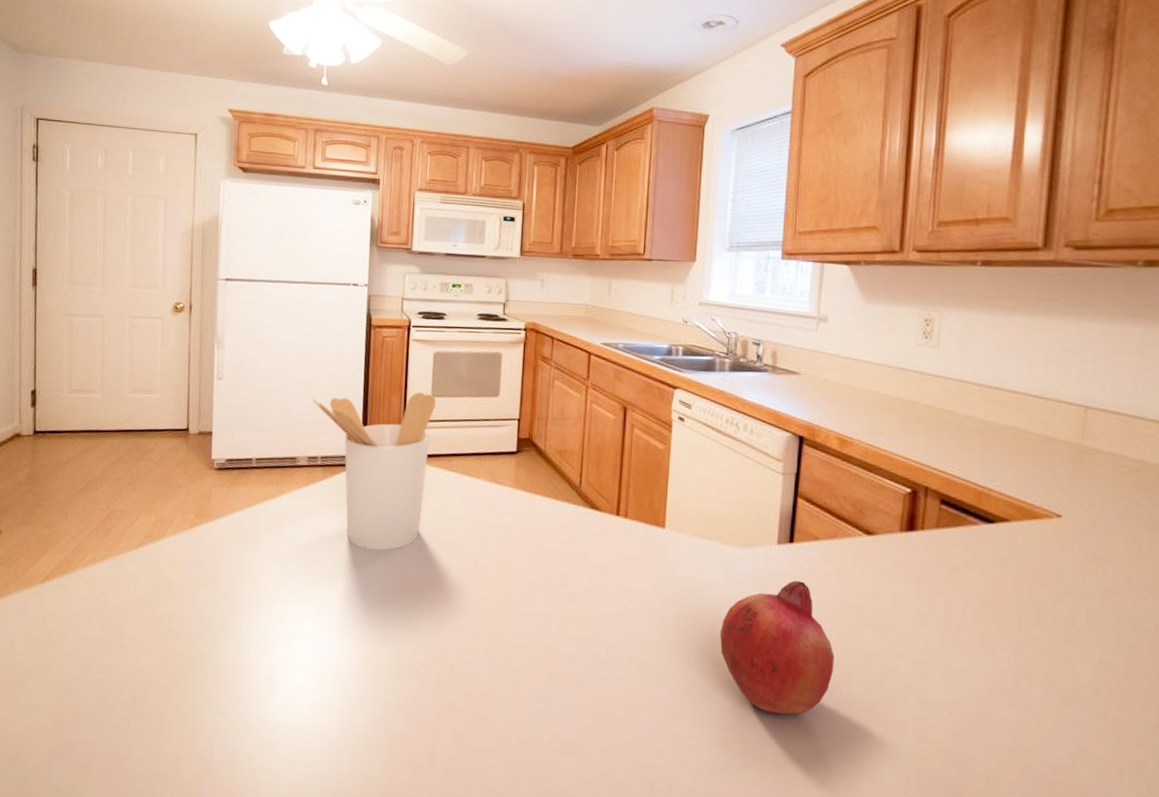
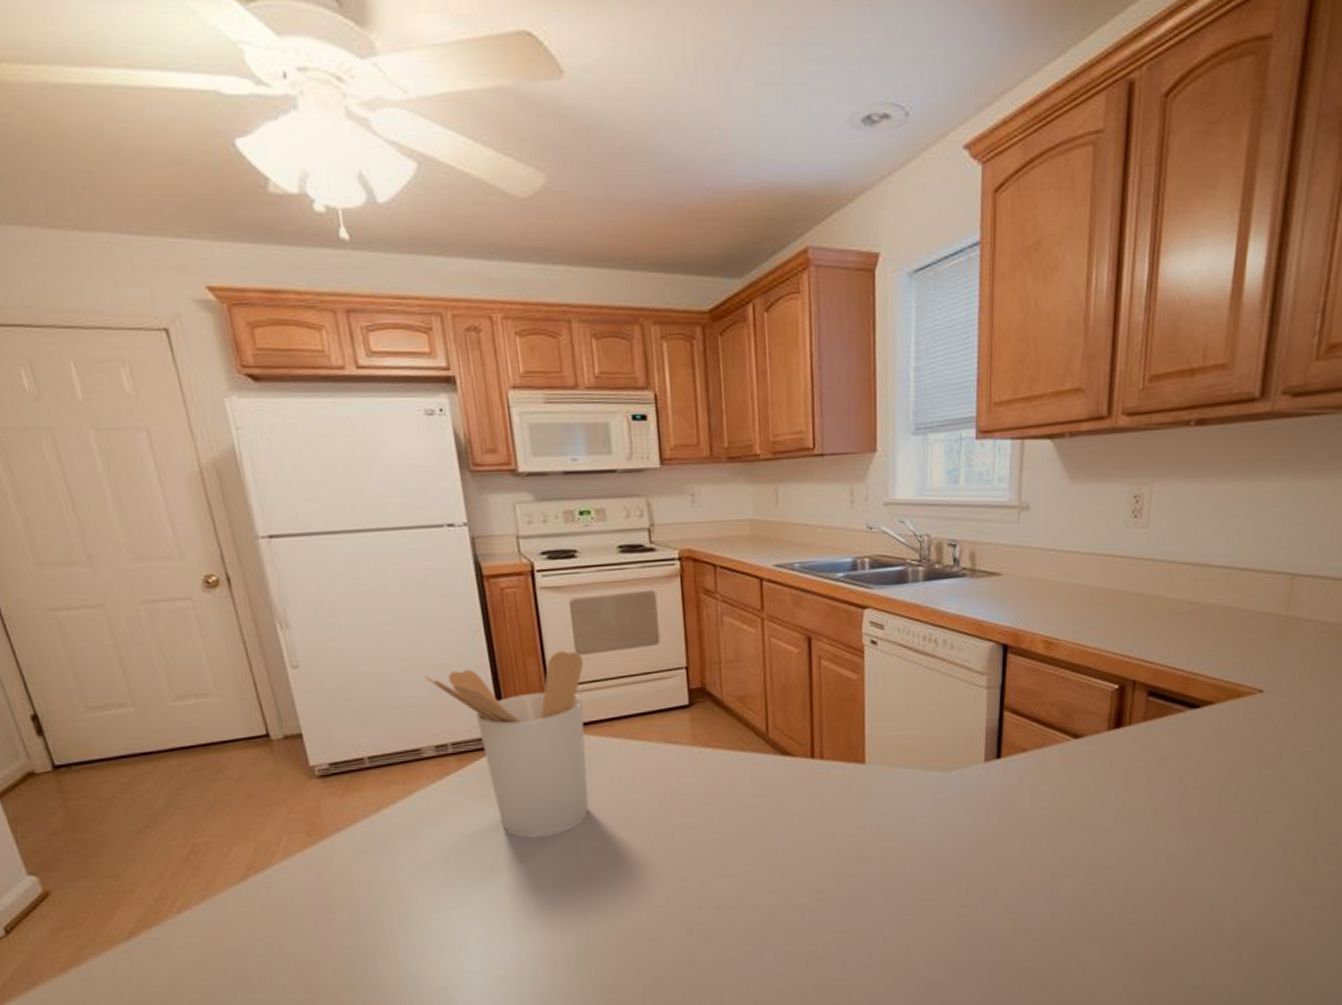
fruit: present [720,580,834,715] -> none [931,795,1045,926]

